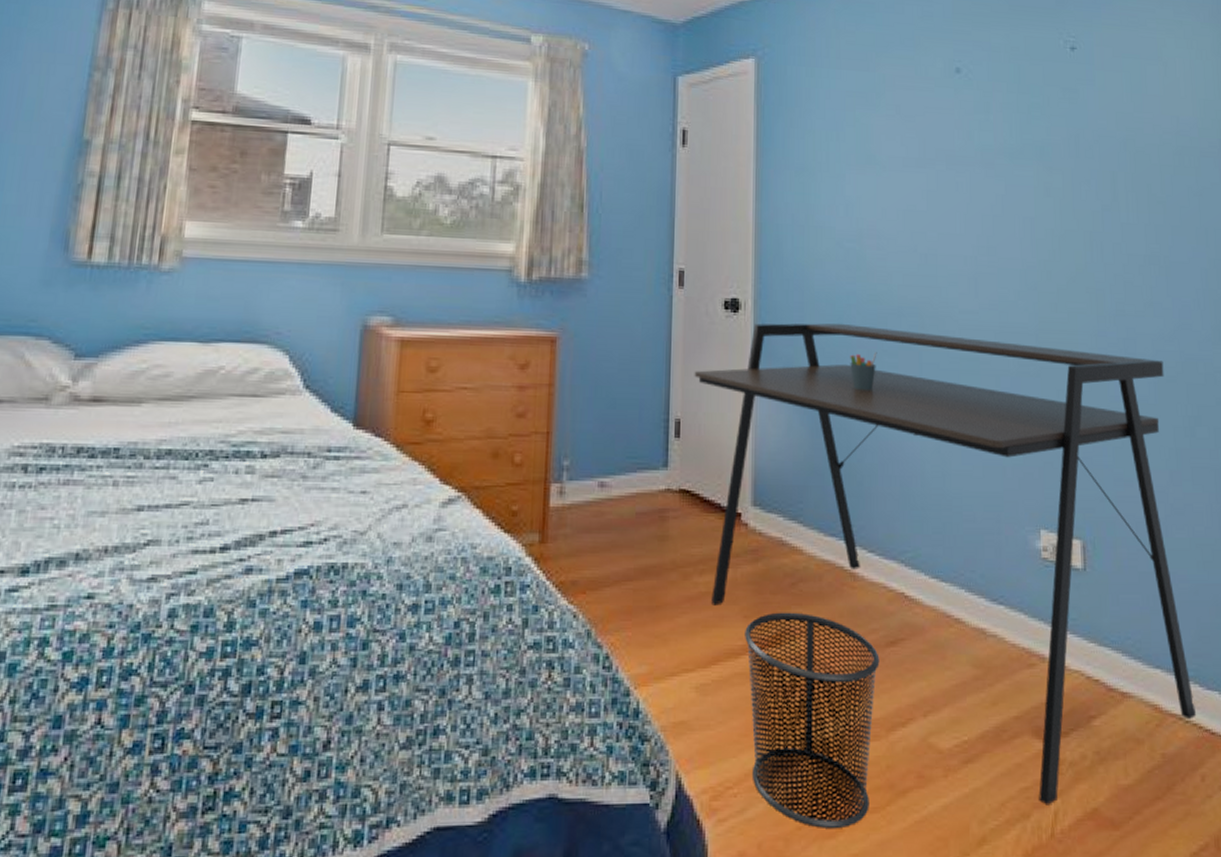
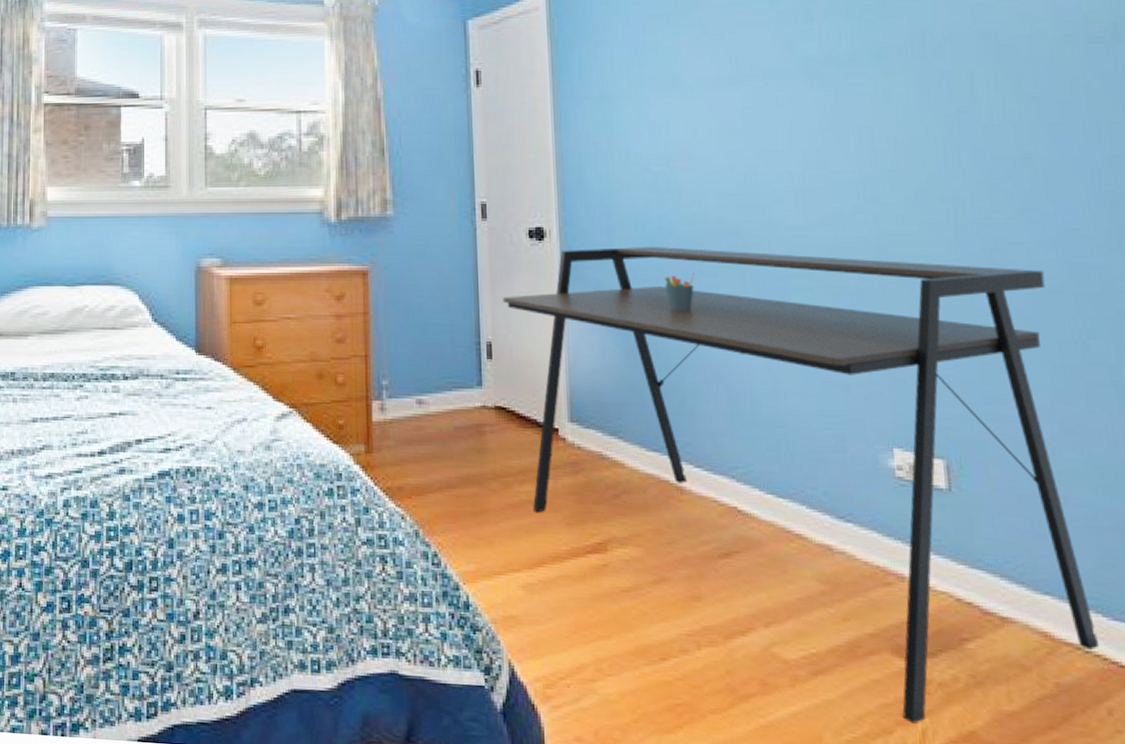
waste bin: present [745,612,880,830] -> none [569,521,713,725]

